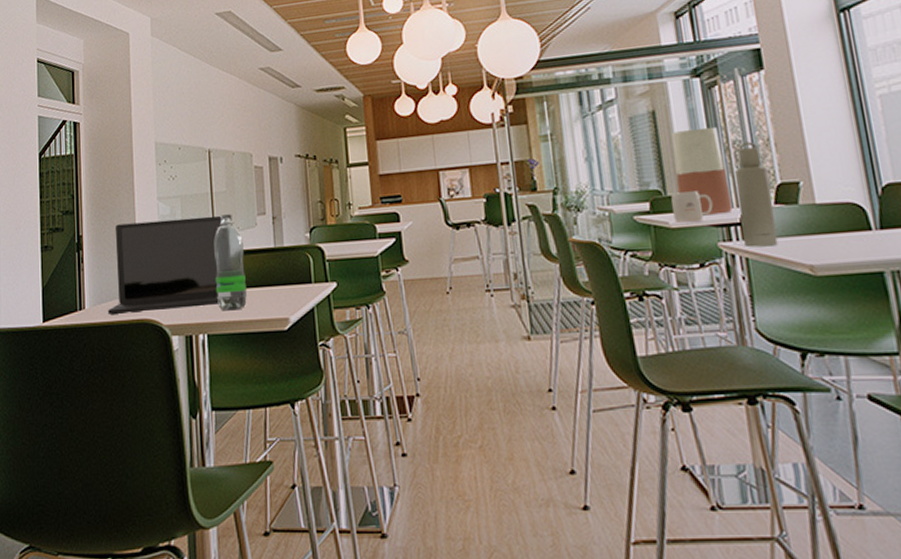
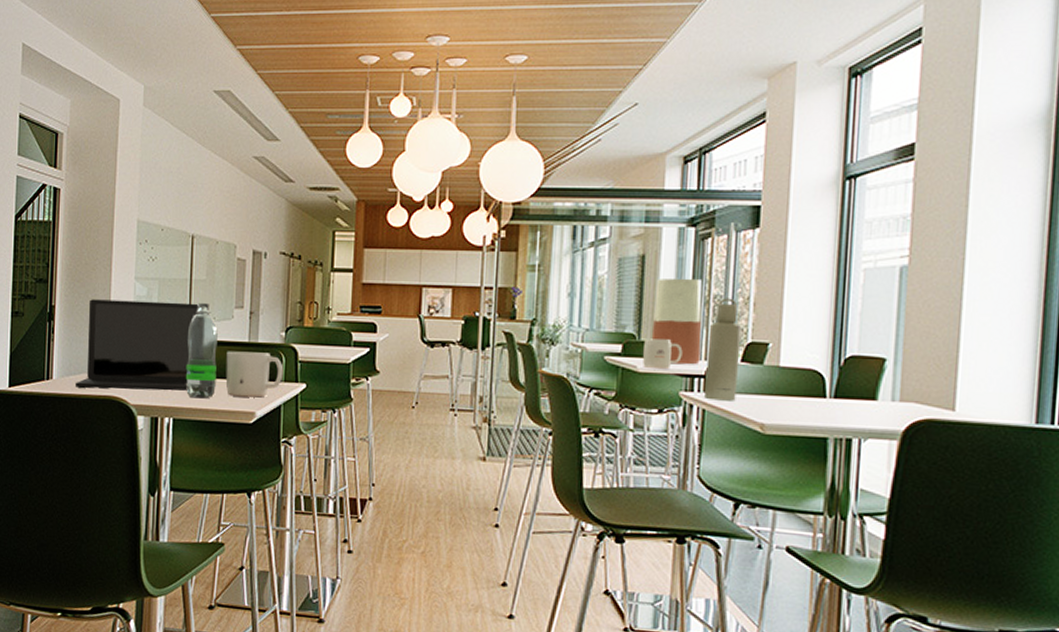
mug: none [254,255,313,304] -> present [225,351,284,398]

